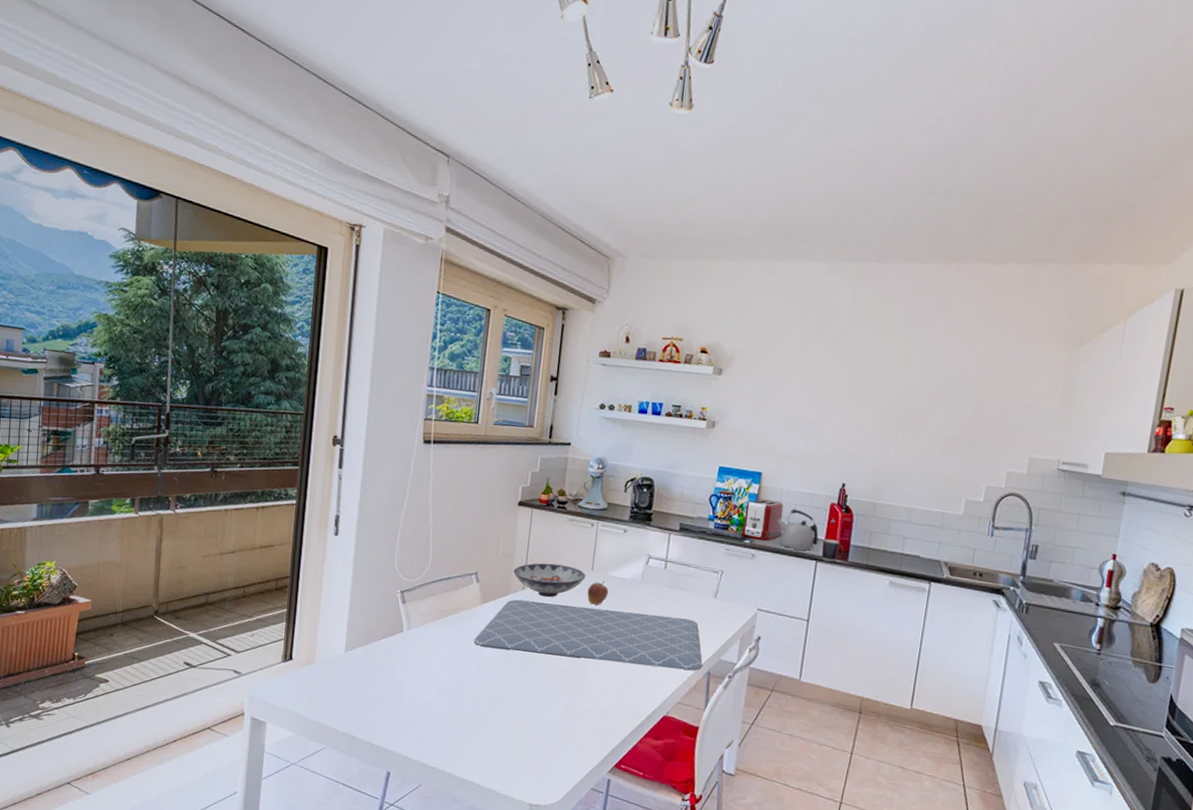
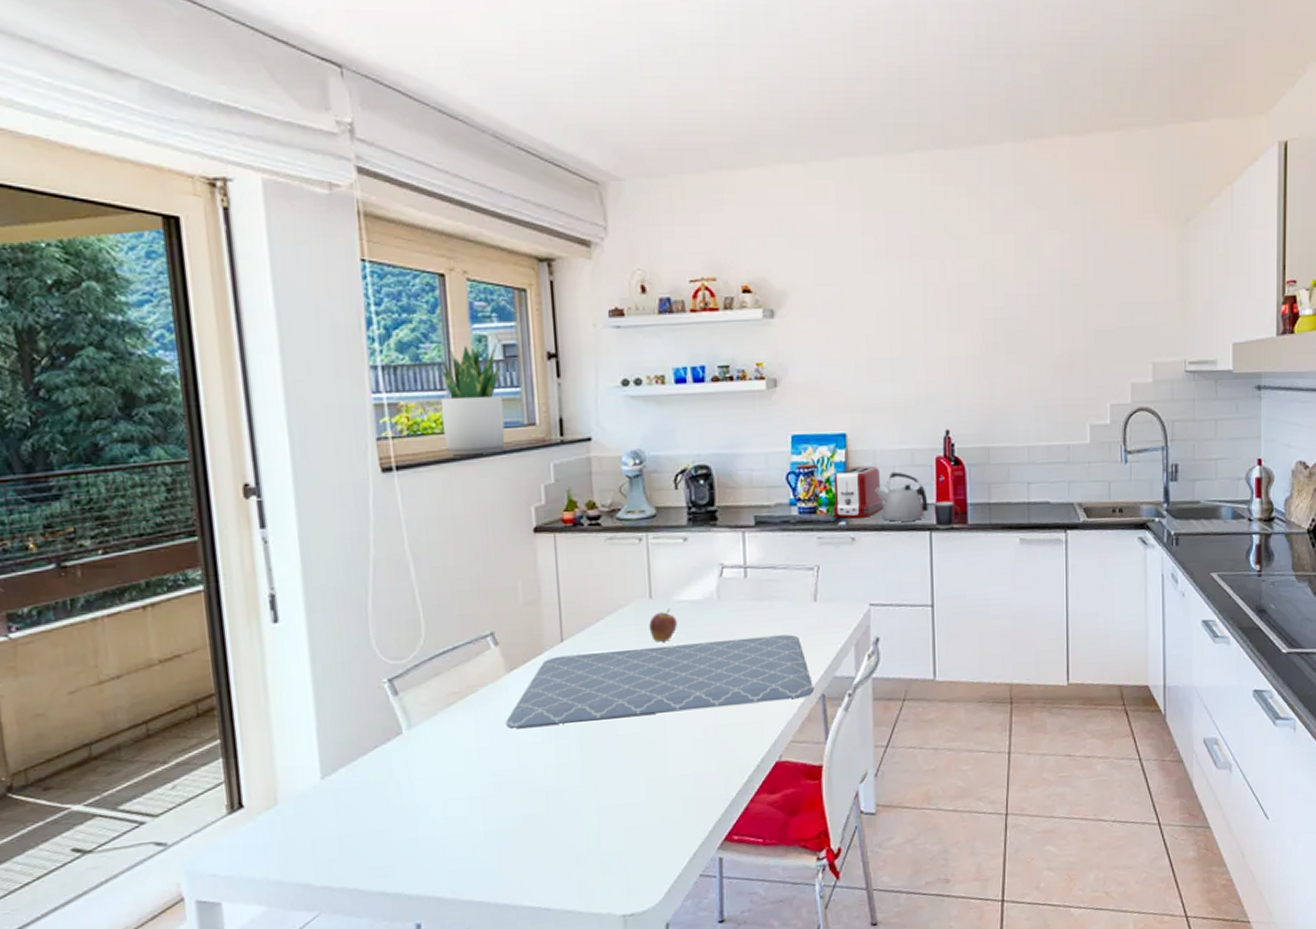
planter: none [469,360,518,443] -> present [440,341,505,456]
bowl: present [513,563,586,598] -> none [543,598,644,646]

